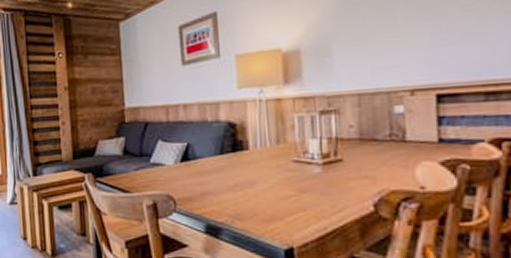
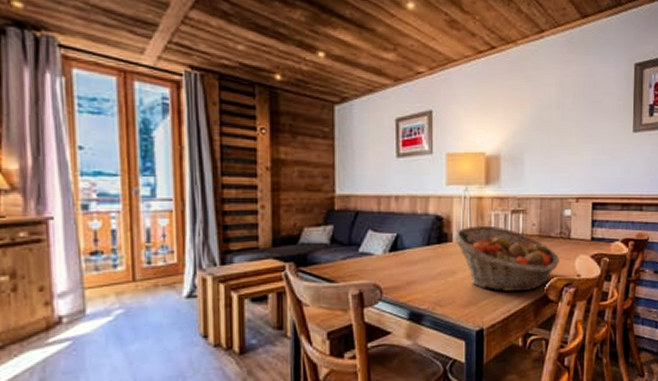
fruit basket: none [250,129,391,205] -> present [454,225,559,292]

